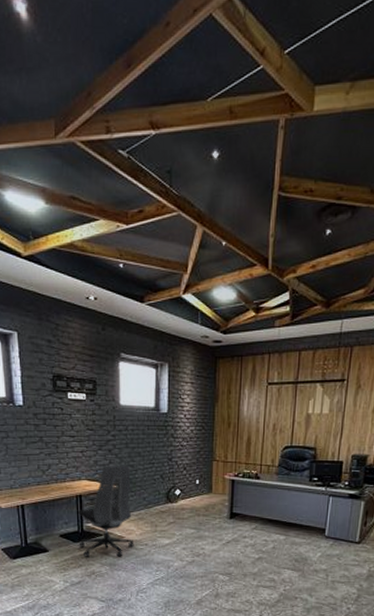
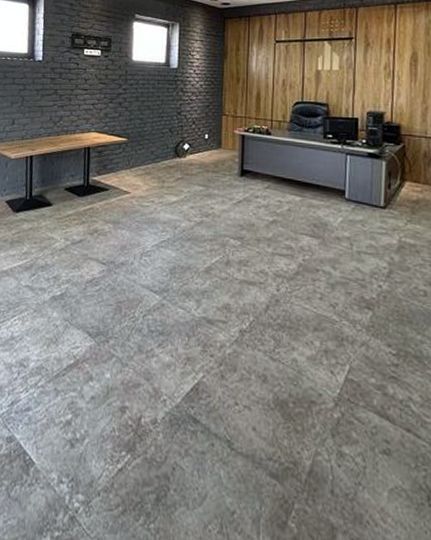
office chair: present [78,465,134,557] -> none [83,117,140,214]

